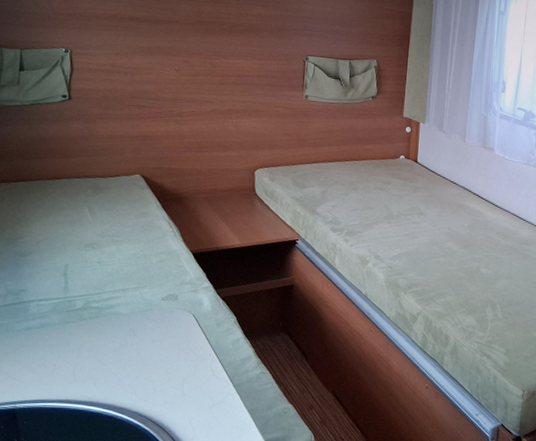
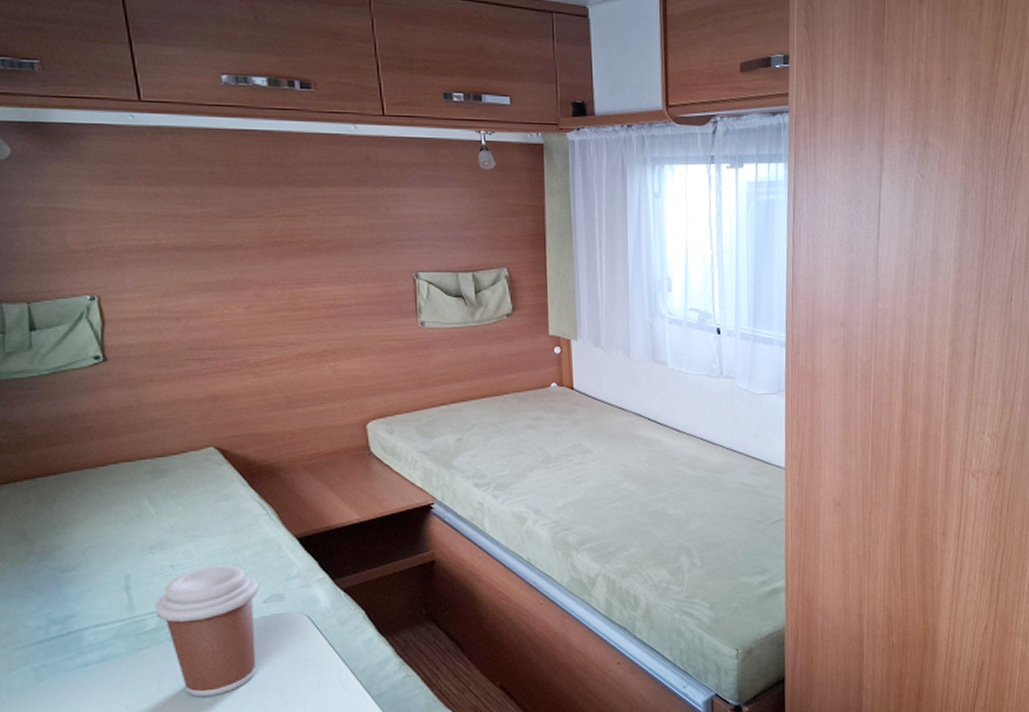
coffee cup: none [83,266,160,366] -> present [155,565,259,697]

